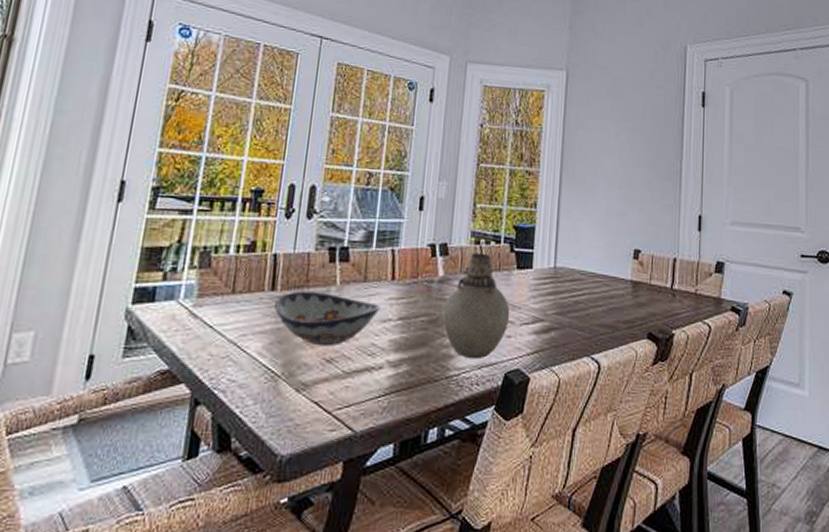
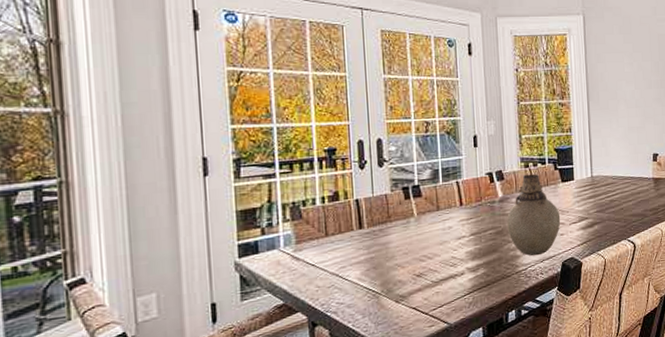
decorative bowl: present [273,291,381,347] -> none [364,223,455,266]

